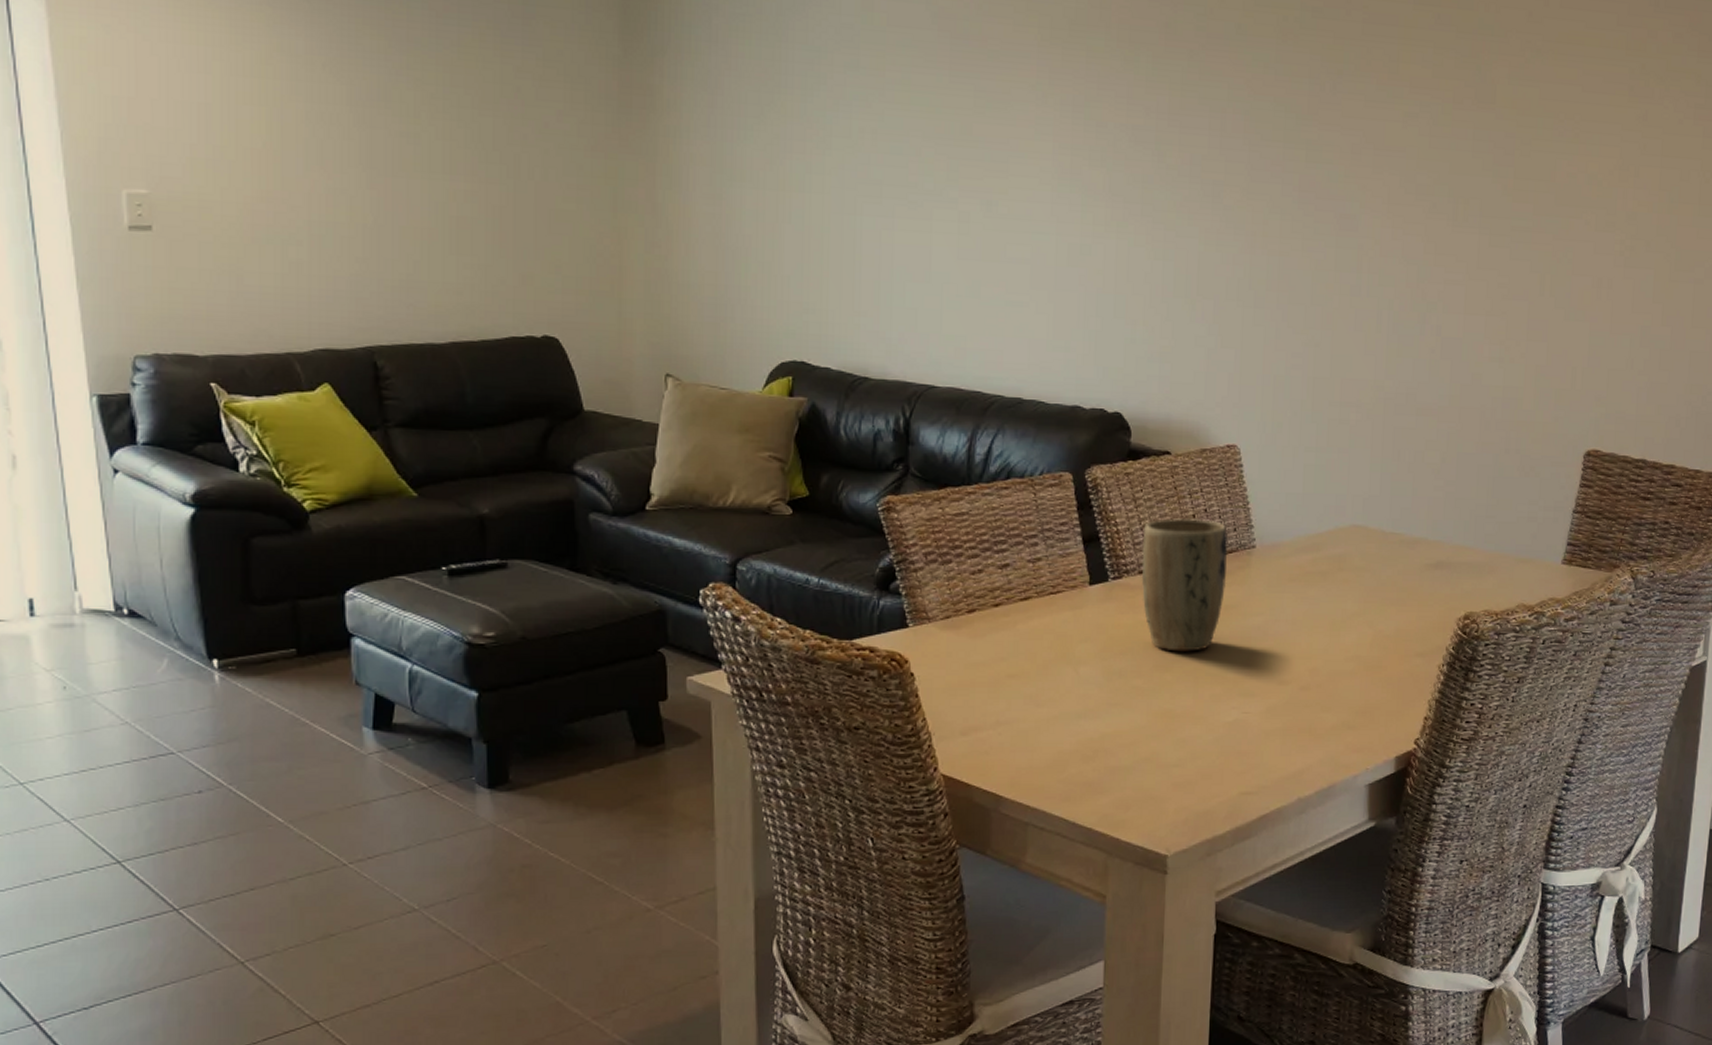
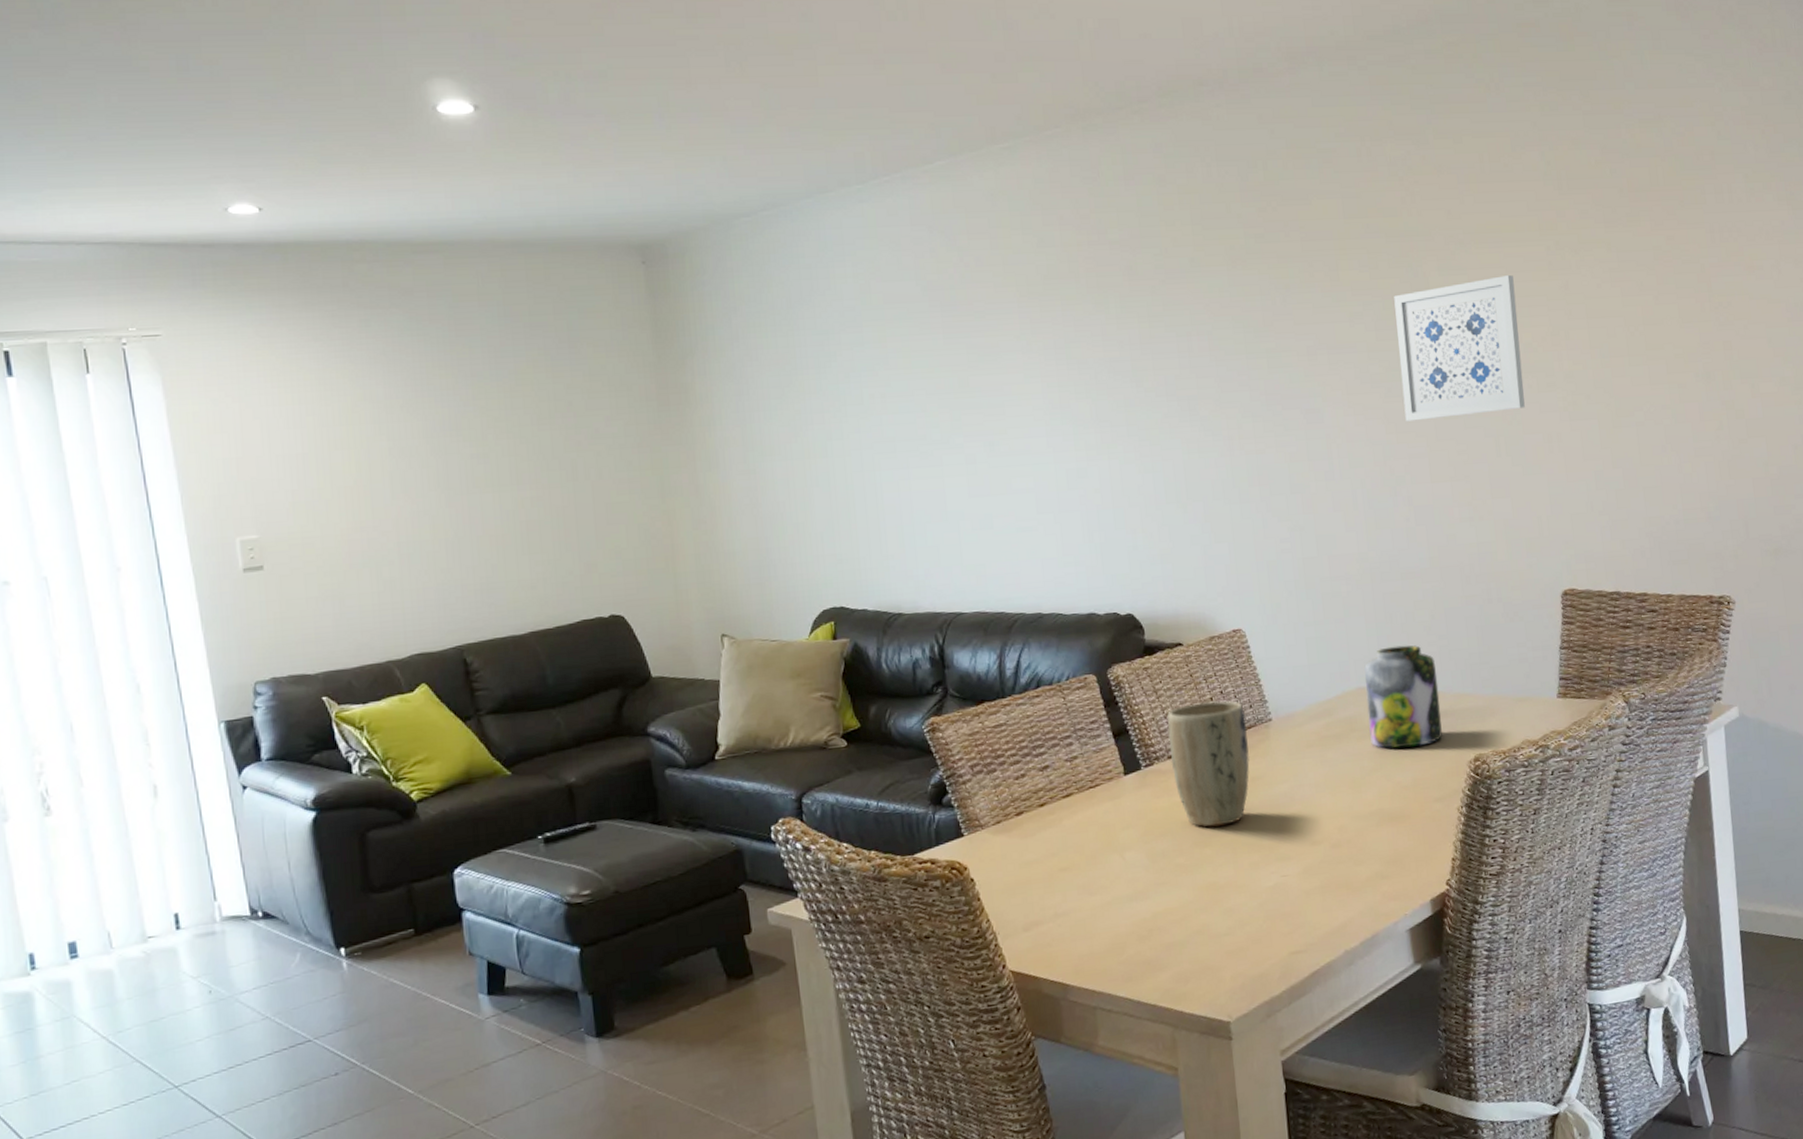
jar: none [1357,485,1439,596] -> present [1364,645,1443,749]
wall art: none [1447,94,1589,246] -> present [1394,275,1525,422]

